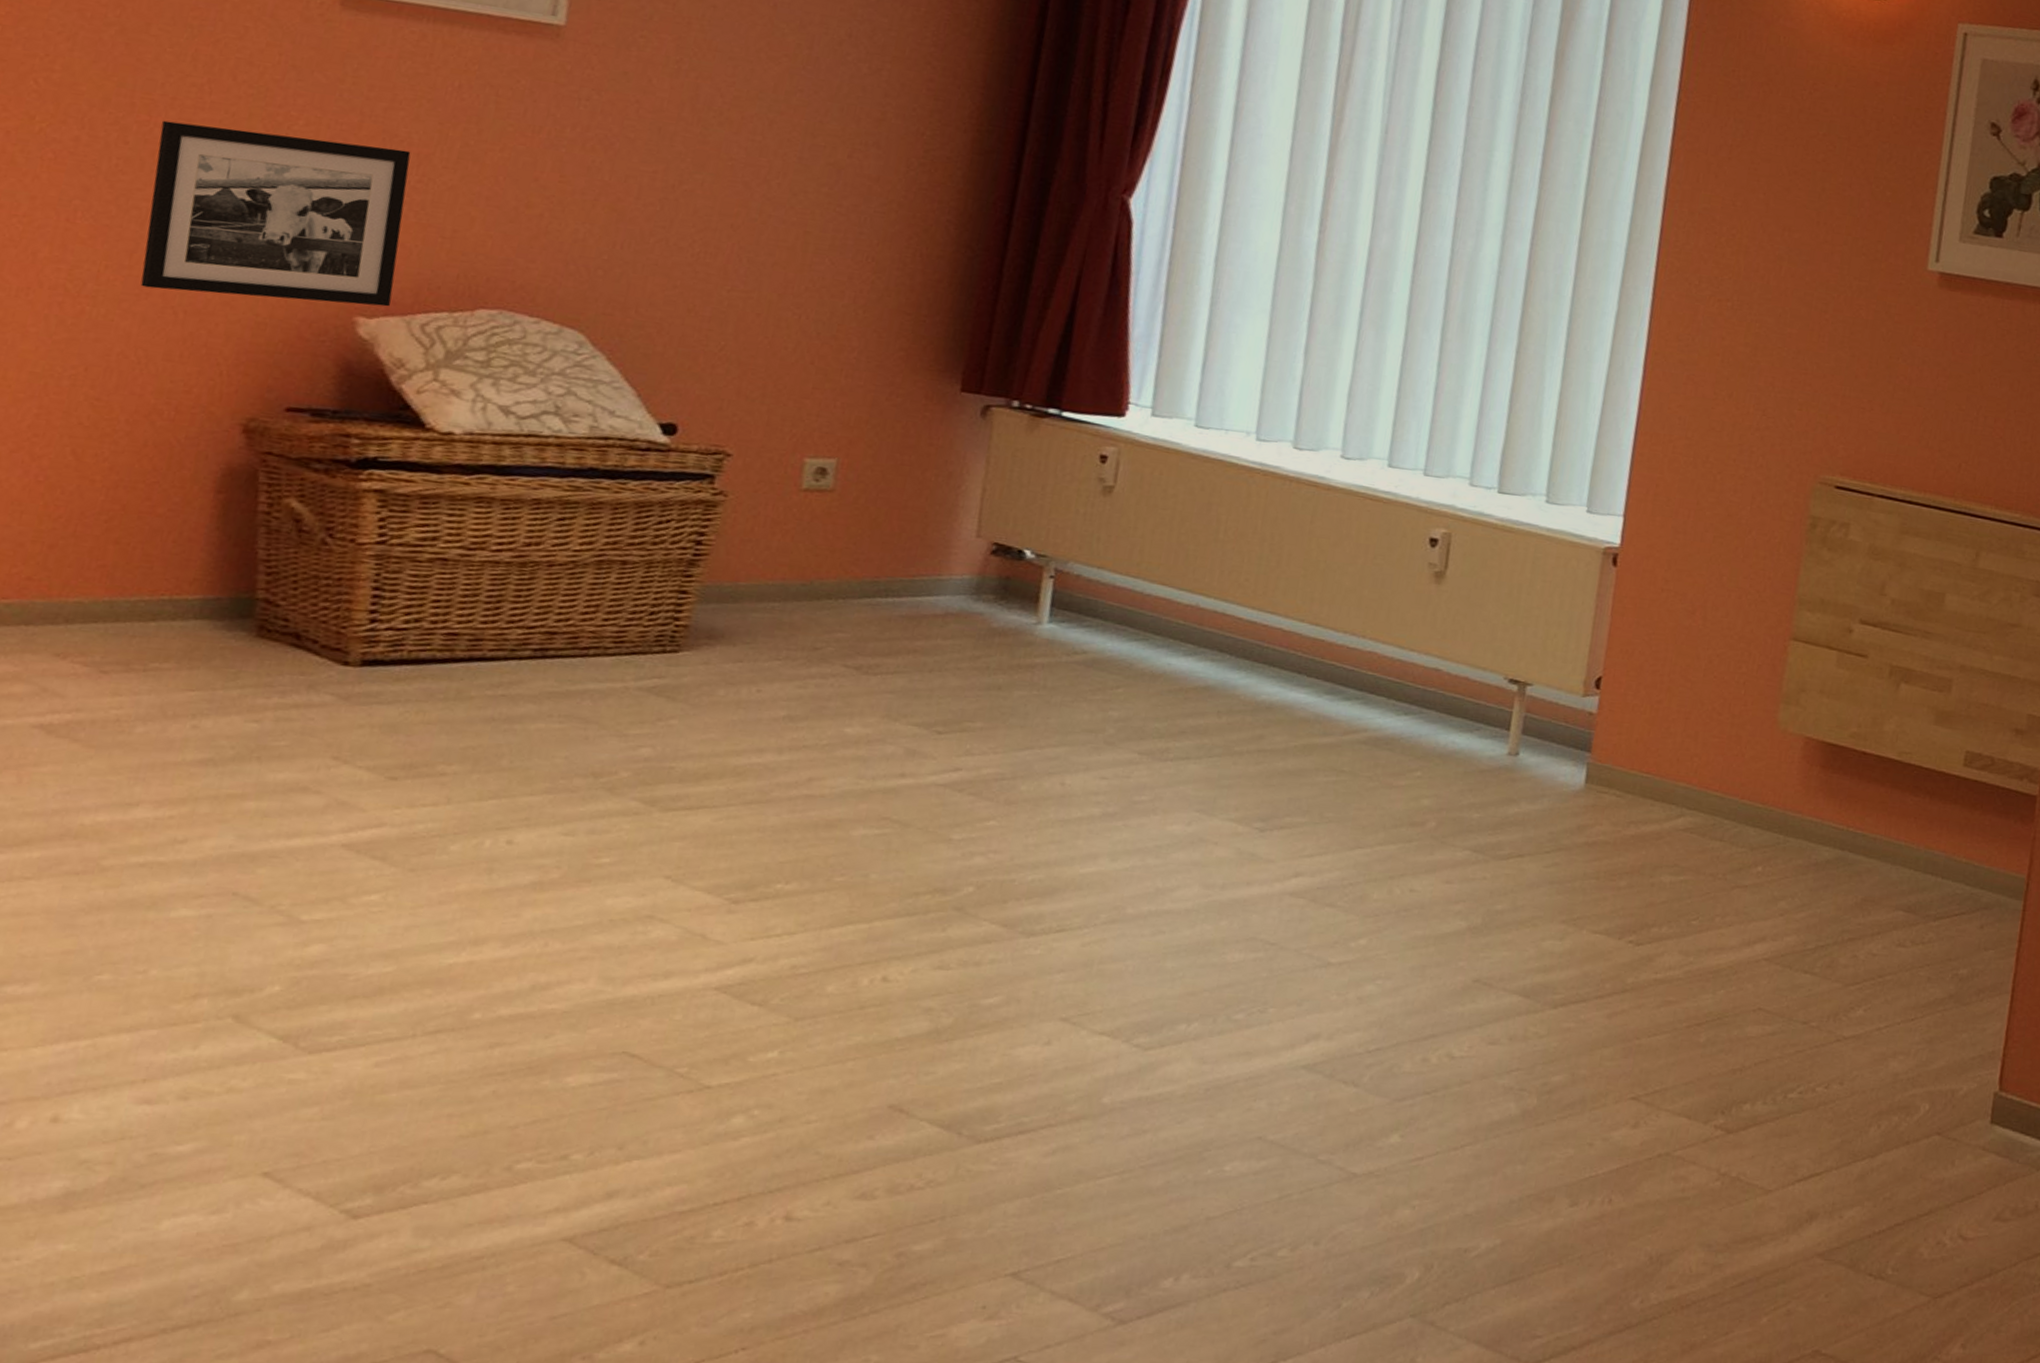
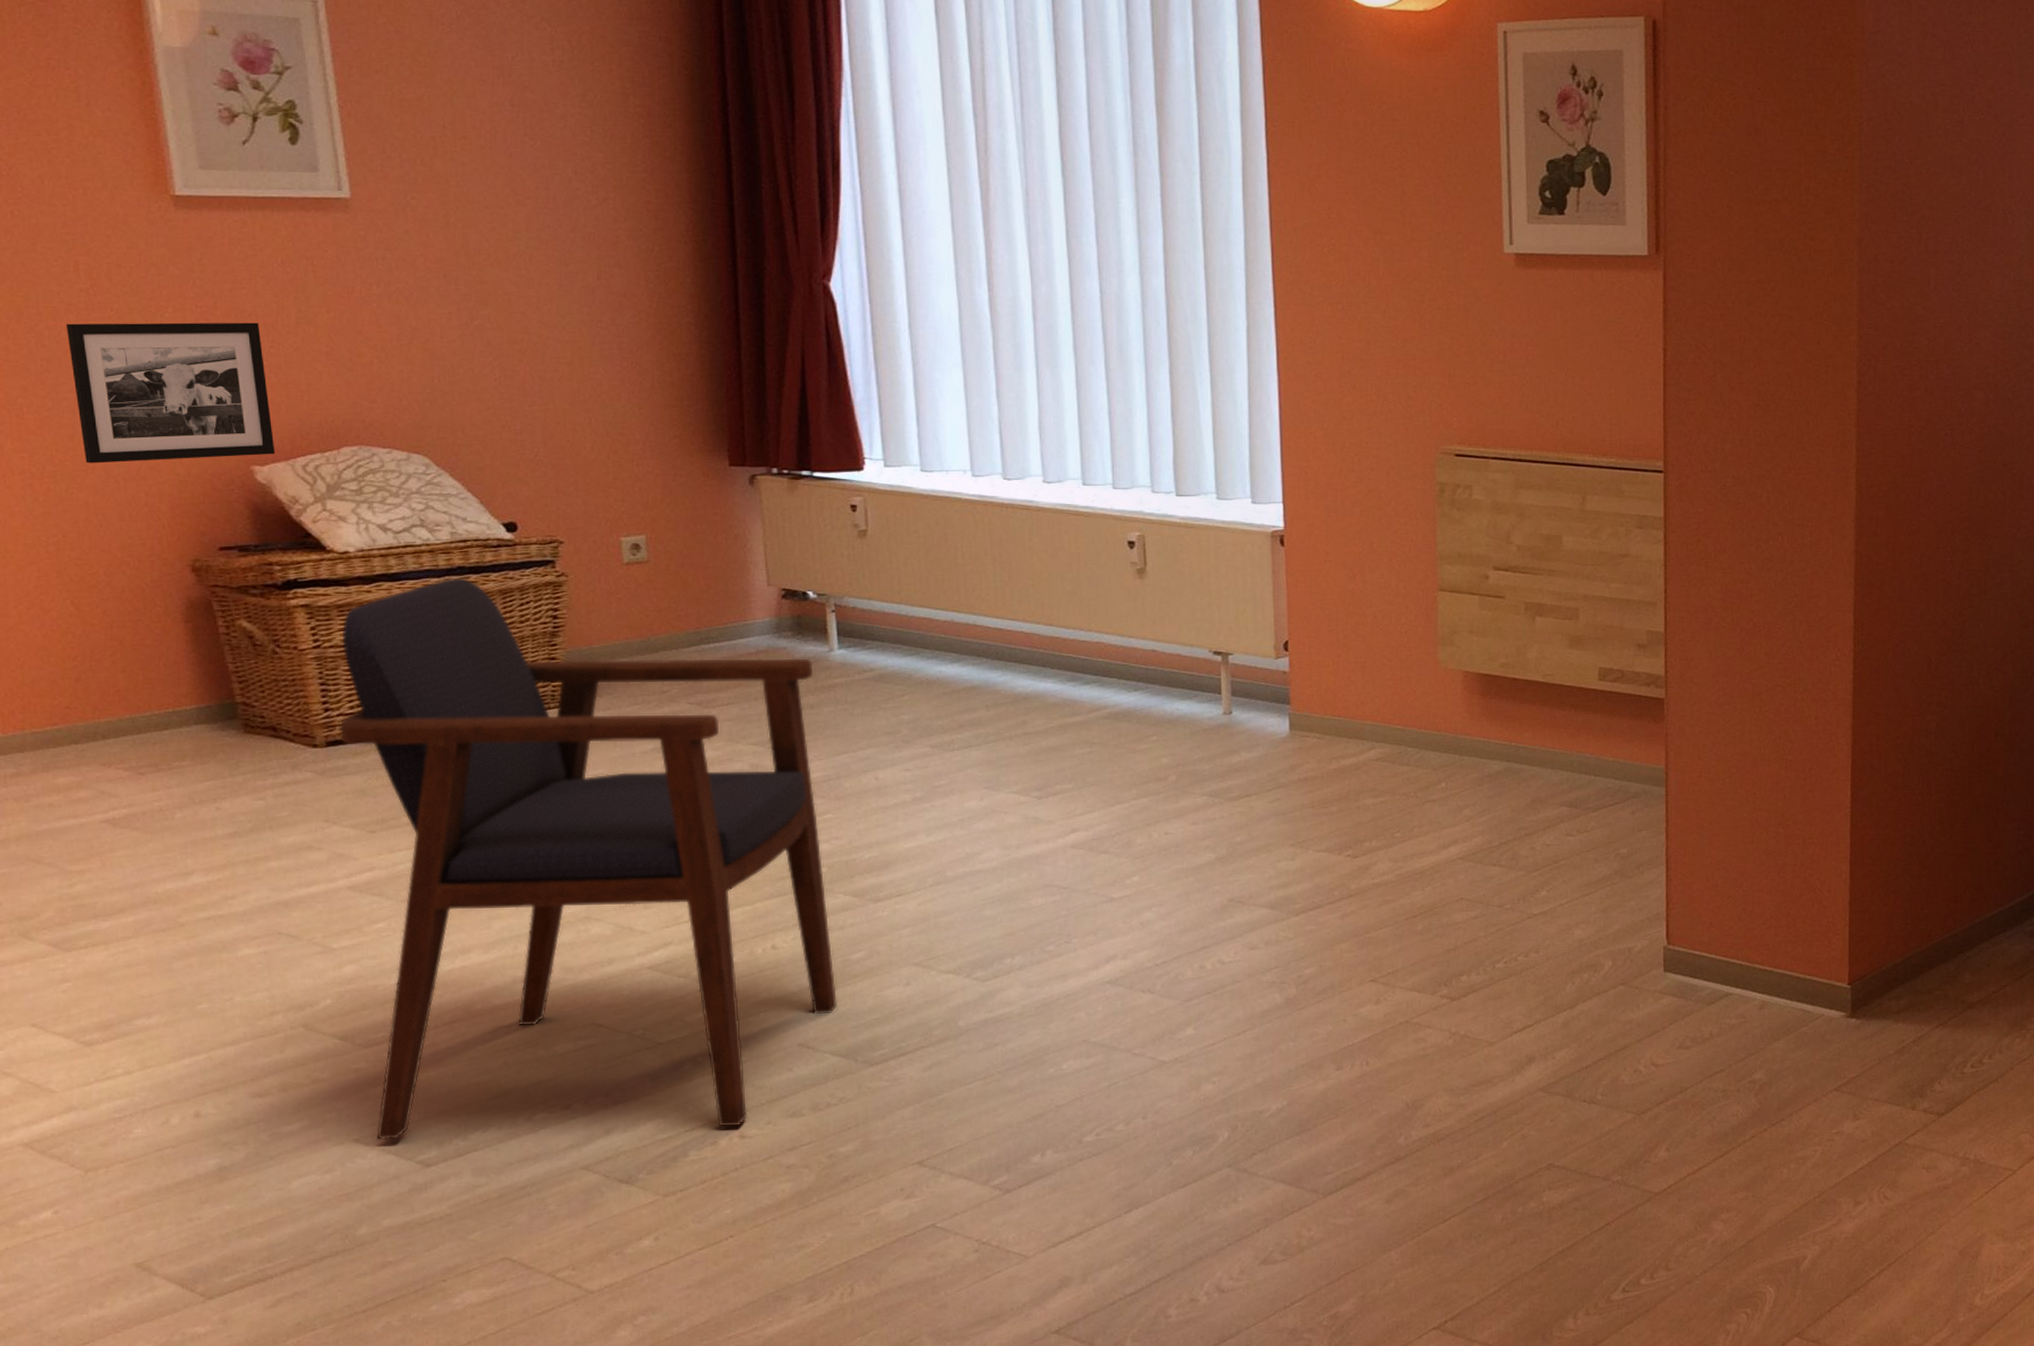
armchair: none [294,479,1013,1205] -> present [339,577,838,1140]

